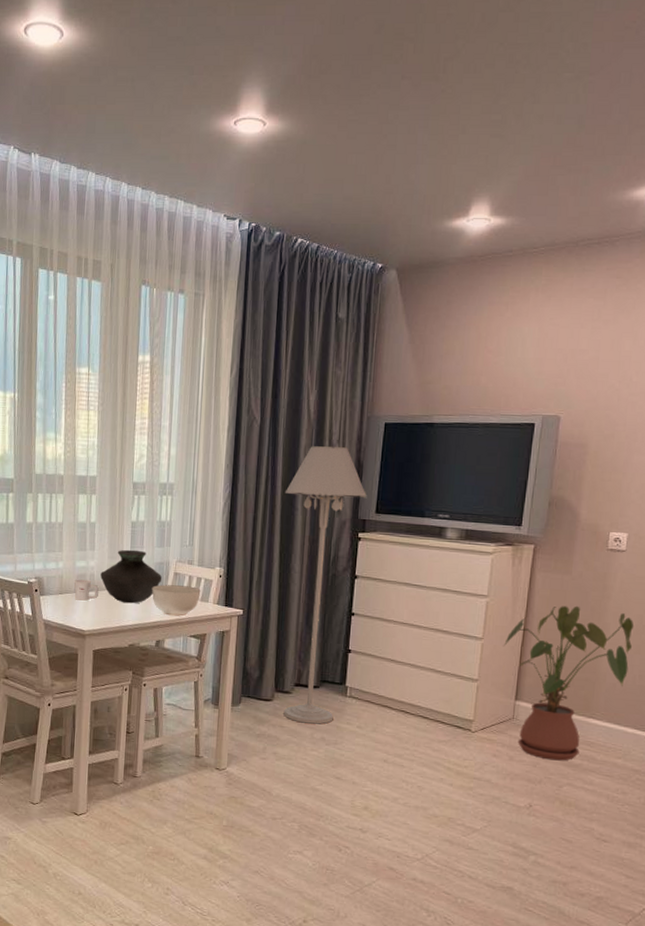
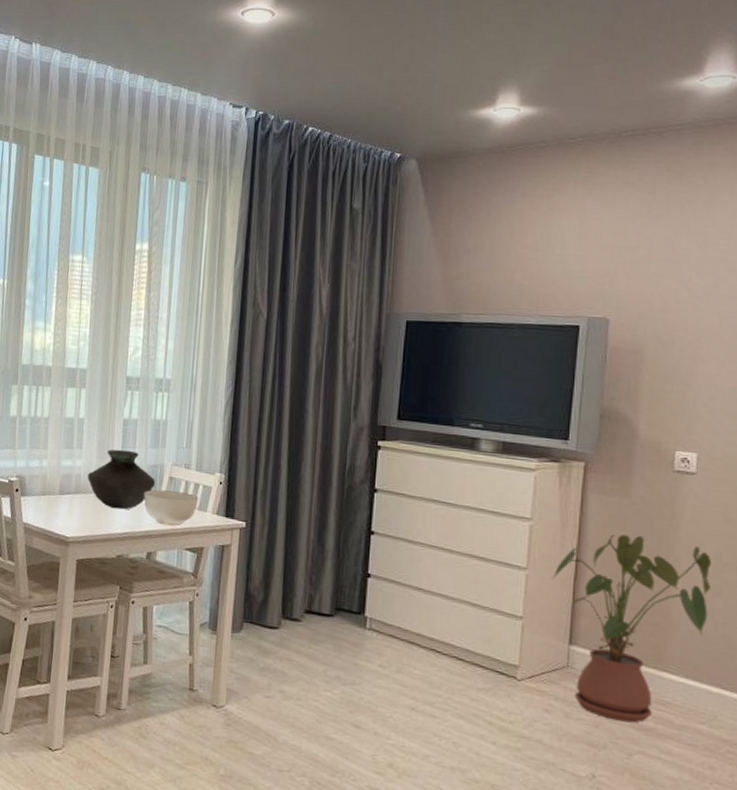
mug: present [73,579,99,602] -> none [57,479,85,505]
floor lamp: present [283,445,367,725] -> none [292,343,388,660]

